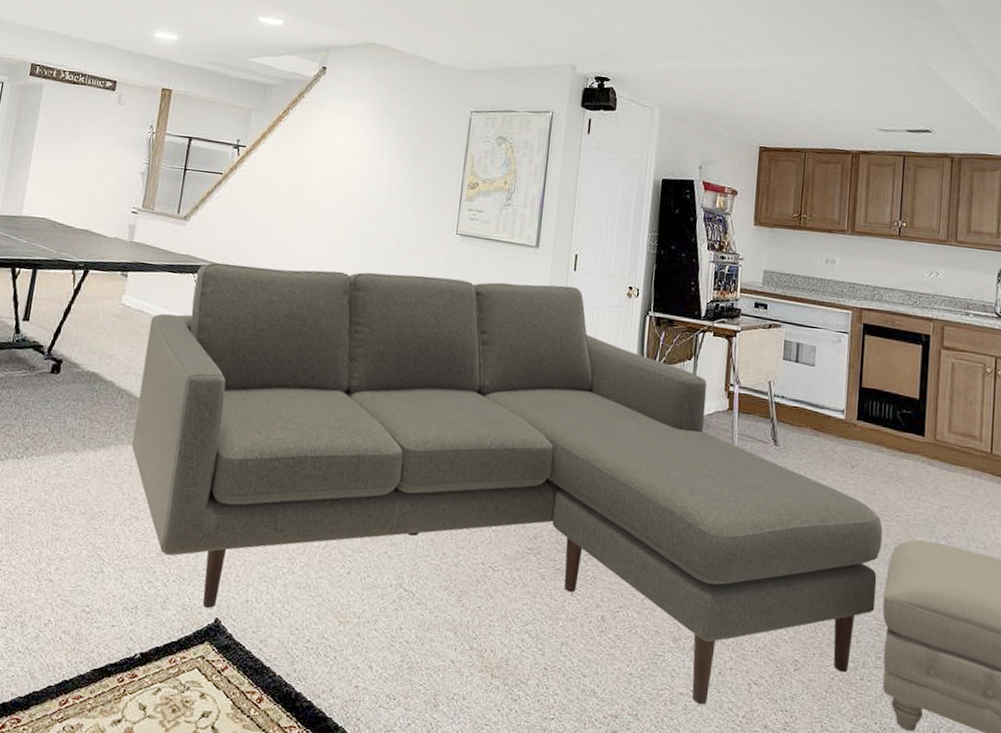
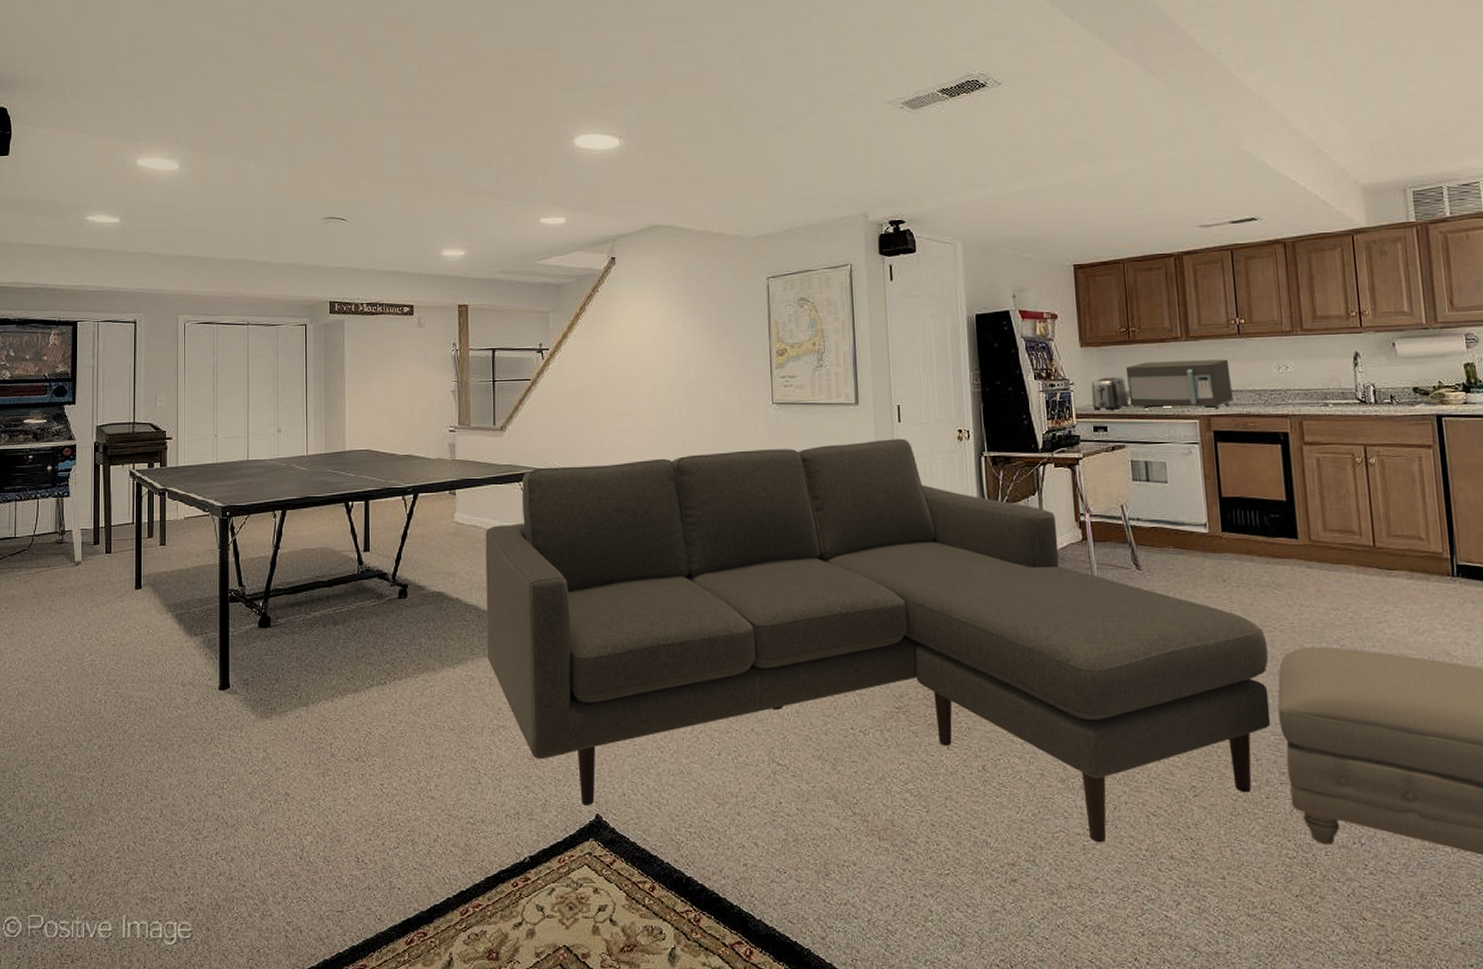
toaster: none [756,257,791,290] -> present [1091,377,1129,410]
microwave: none [791,249,887,305] -> present [1125,359,1234,410]

